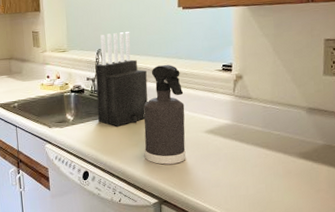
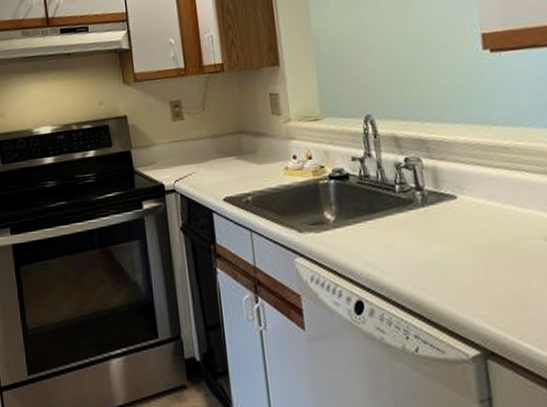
knife block: present [95,32,148,127] -> none [363,88,449,232]
spray bottle: present [143,64,186,165] -> none [443,134,521,292]

